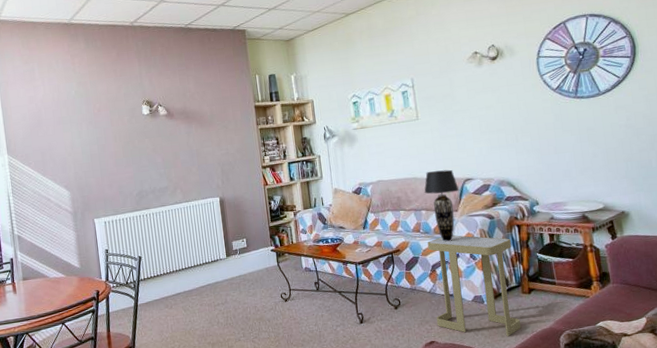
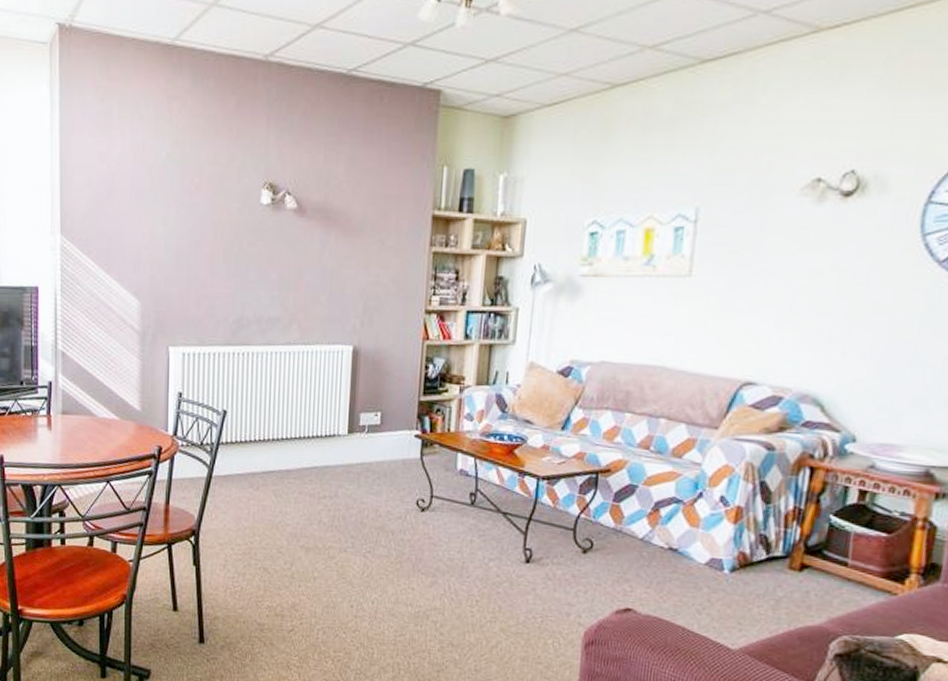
table lamp: present [424,169,459,242] -> none [671,361,730,472]
side table: present [427,235,521,336] -> none [641,463,793,625]

